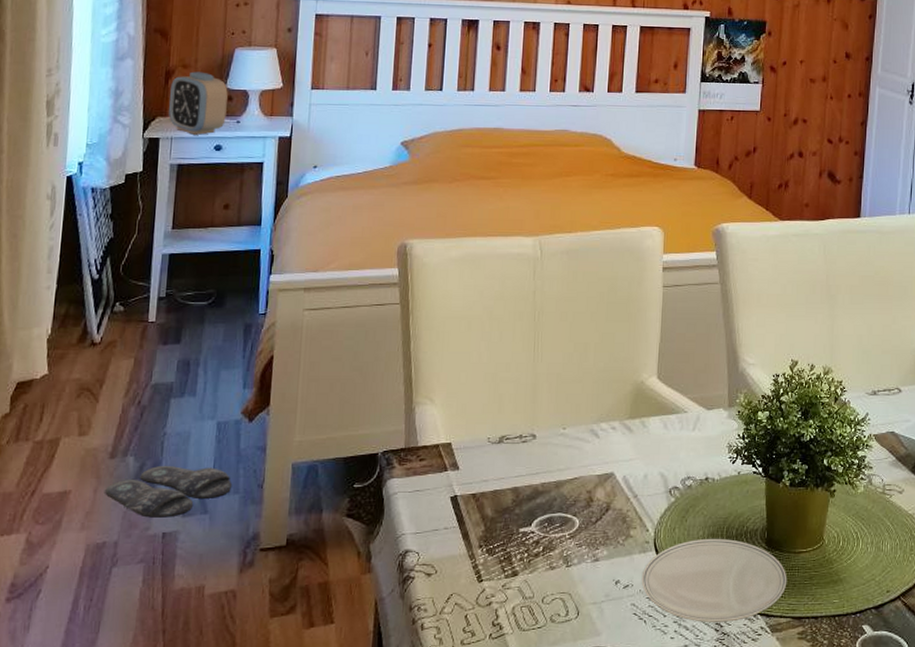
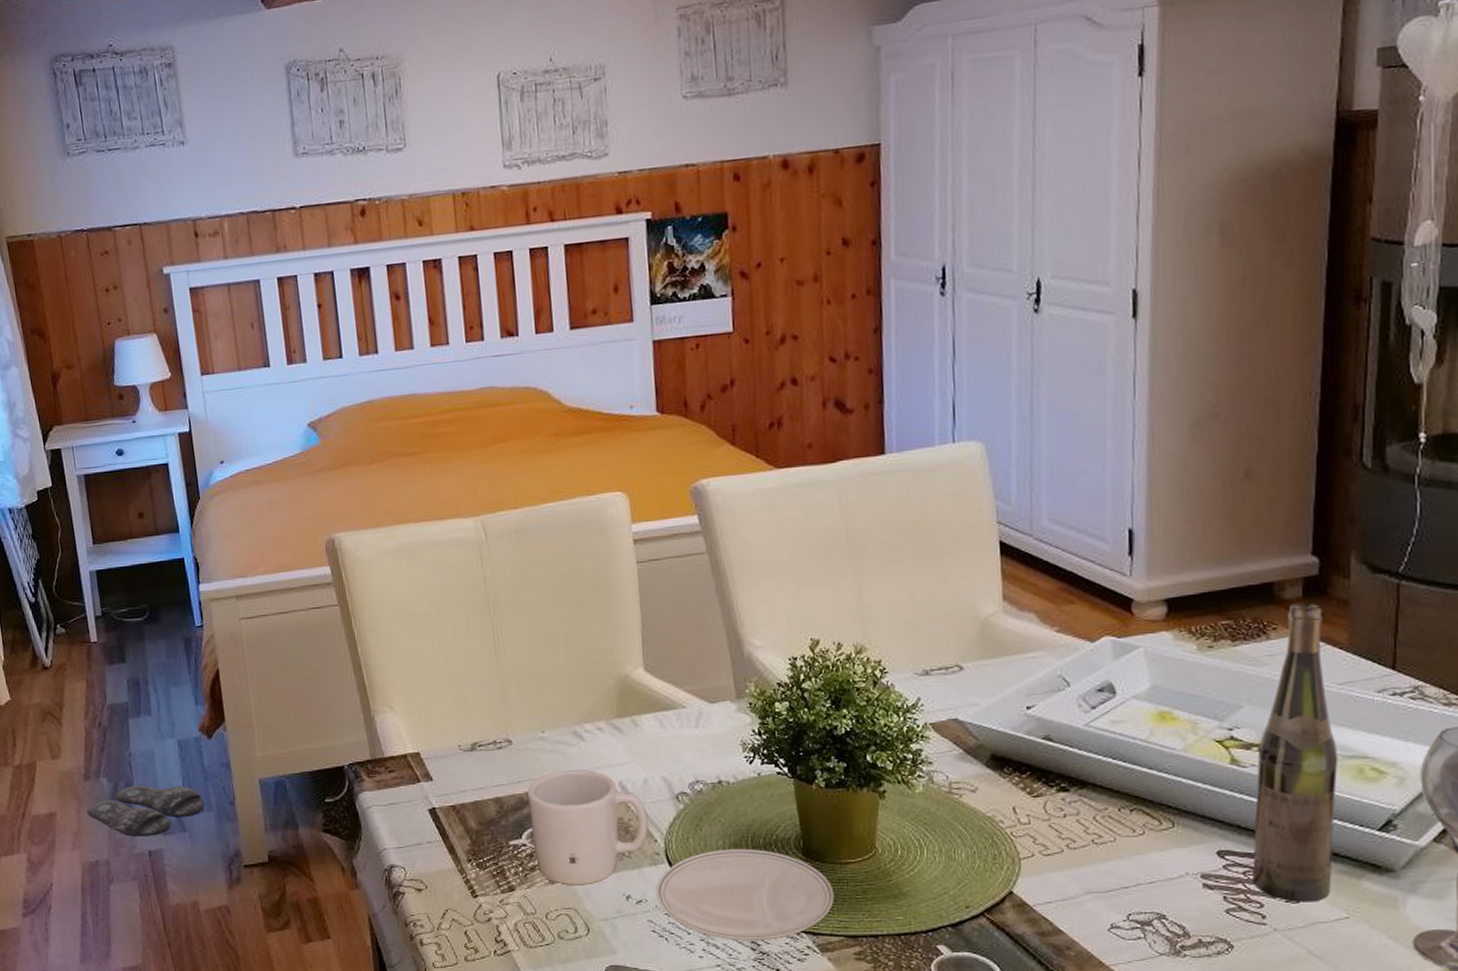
alarm clock: present [169,71,228,135] -> none [59,370,122,441]
mug: none [540,464,644,571] -> present [527,770,649,886]

